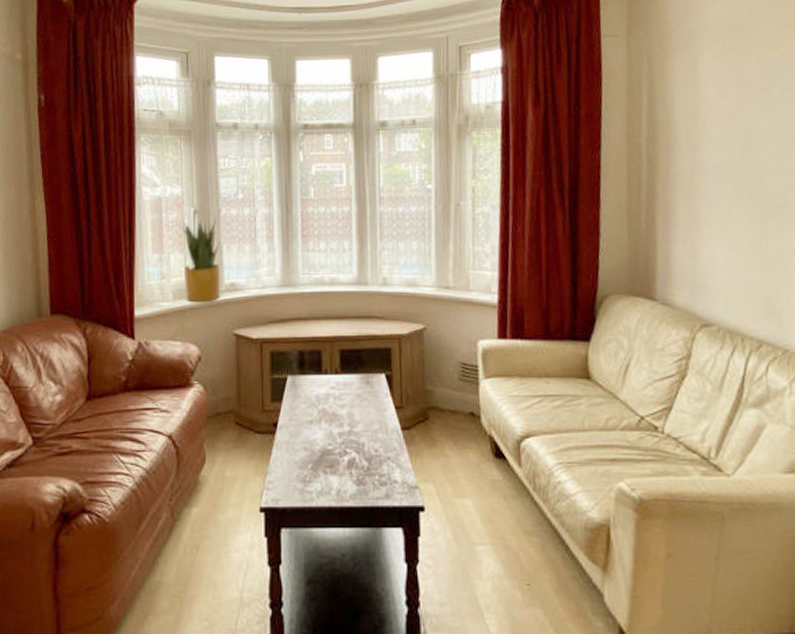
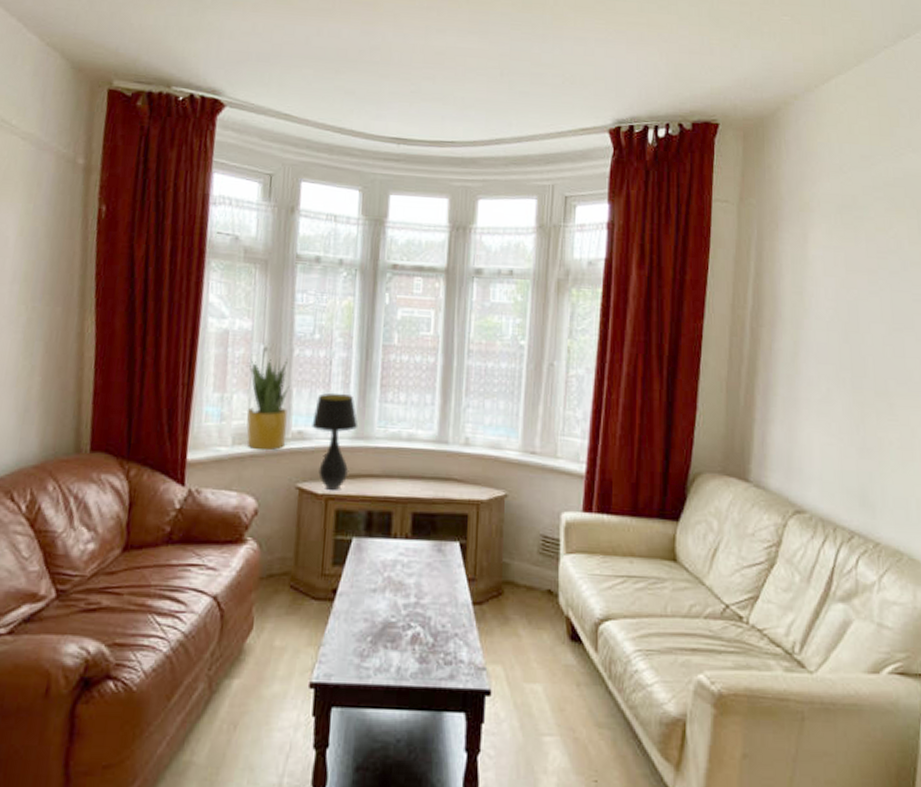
table lamp: none [243,246,285,334] -> present [312,393,359,490]

